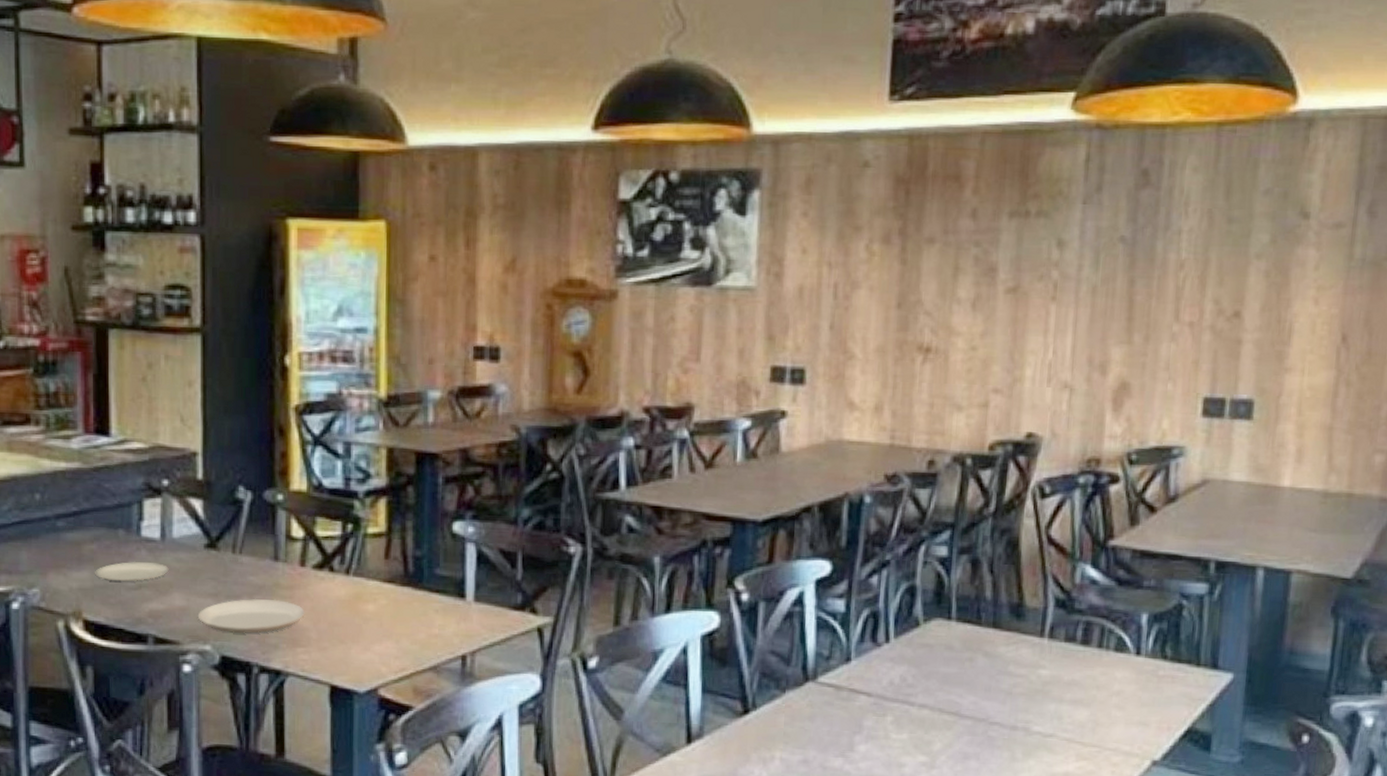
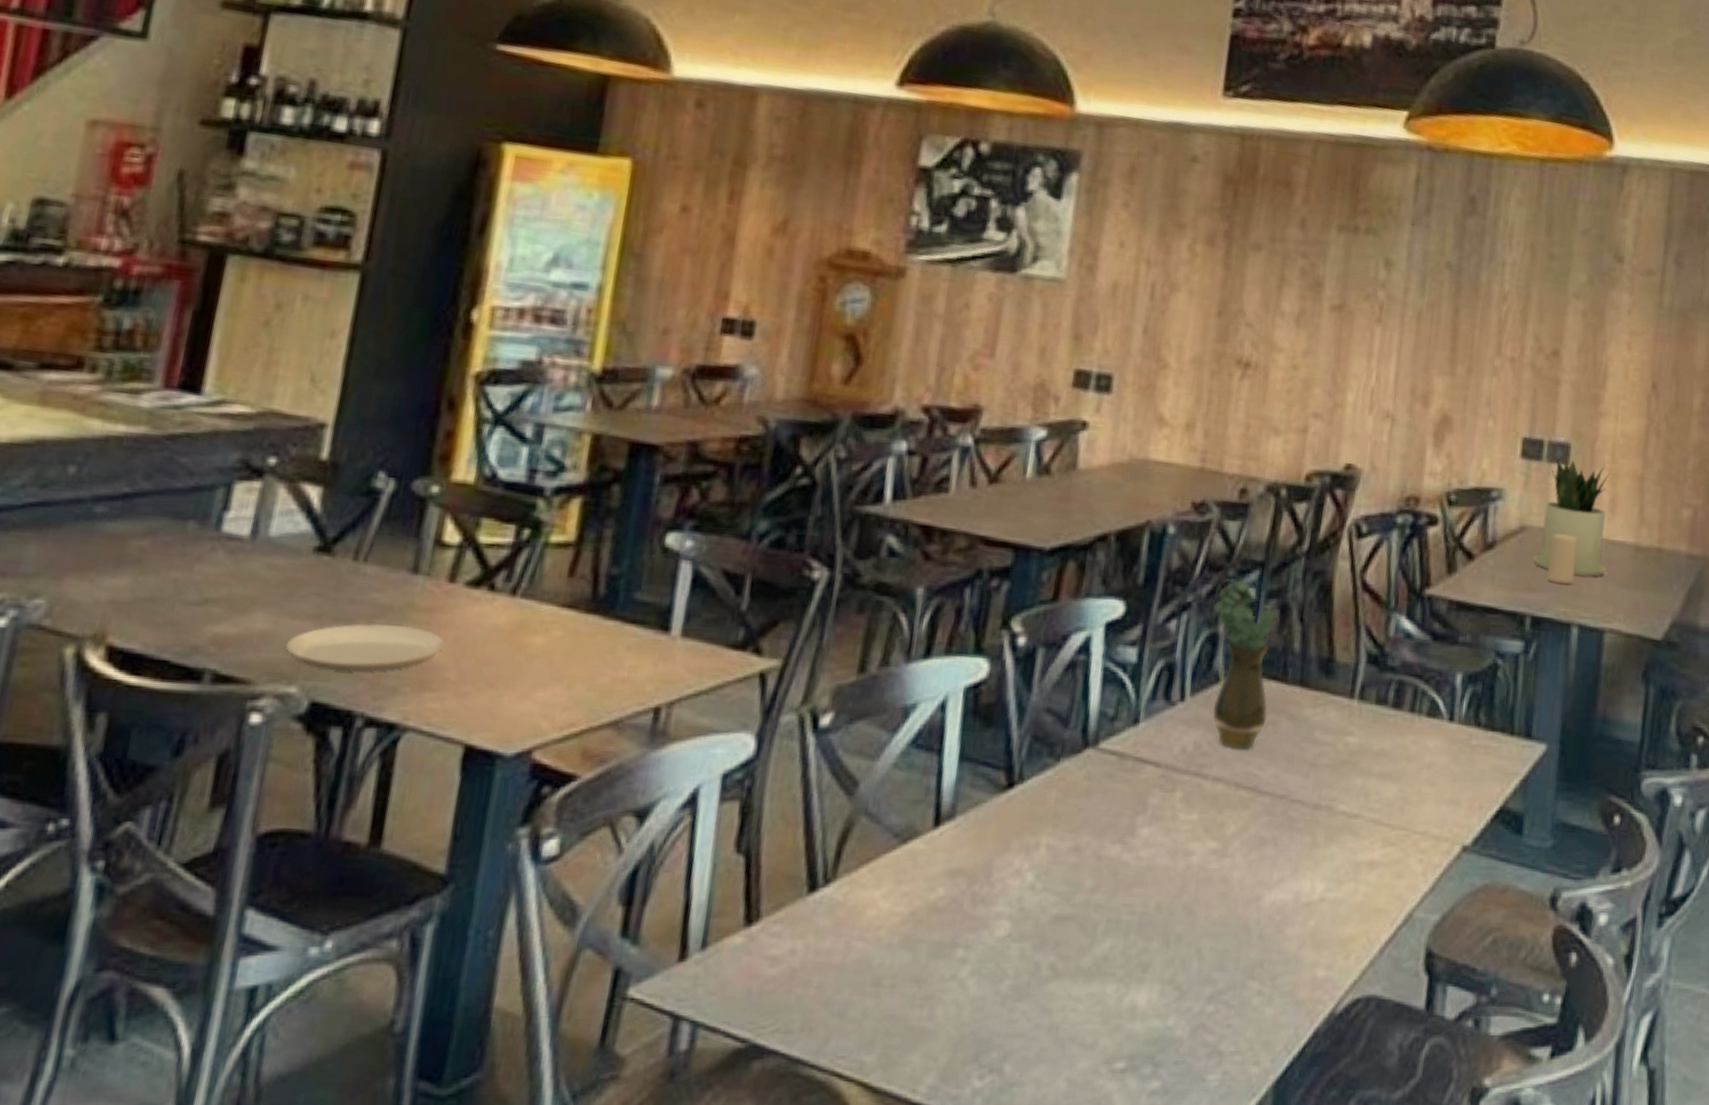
plate: present [95,562,169,582] -> none [139,566,255,595]
vase: none [910,534,969,681] -> present [1212,572,1277,748]
planter: none [1216,414,1296,524] -> present [1532,459,1610,577]
candle: none [1231,484,1262,531] -> present [1547,533,1577,585]

